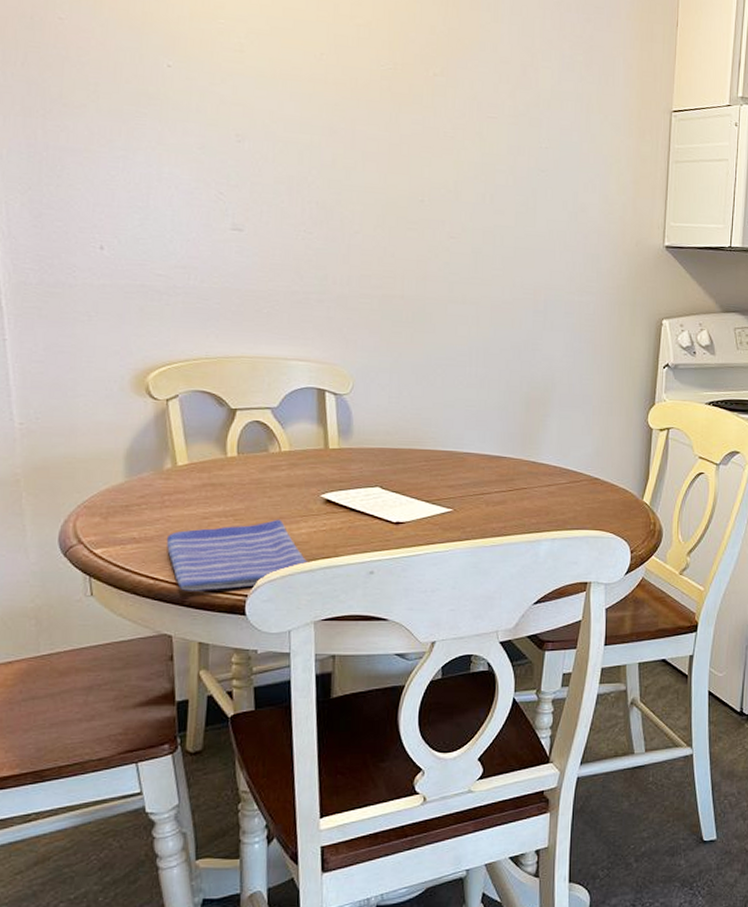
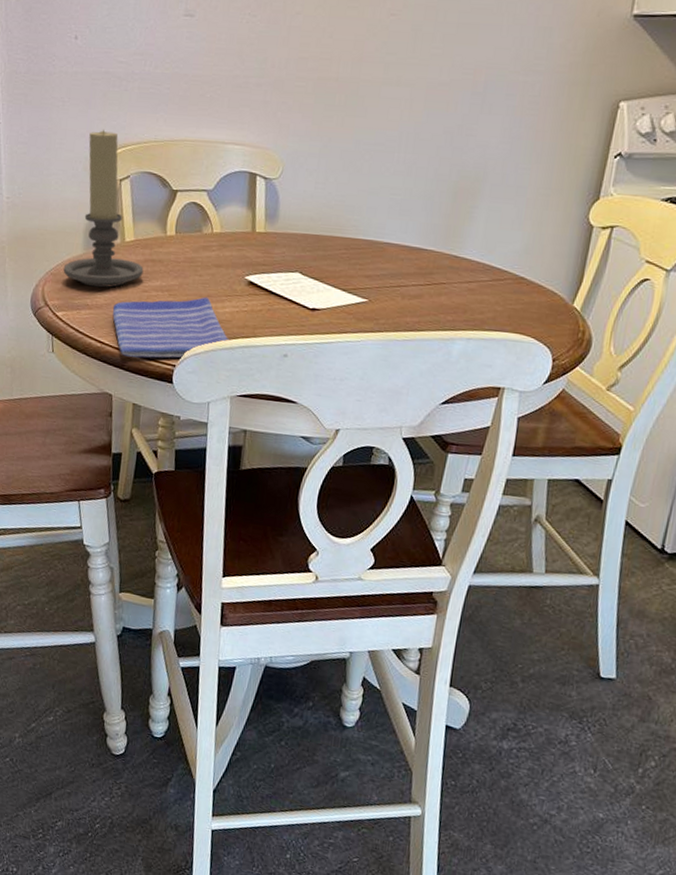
candle holder: none [100,345,202,518] -> present [63,129,144,288]

